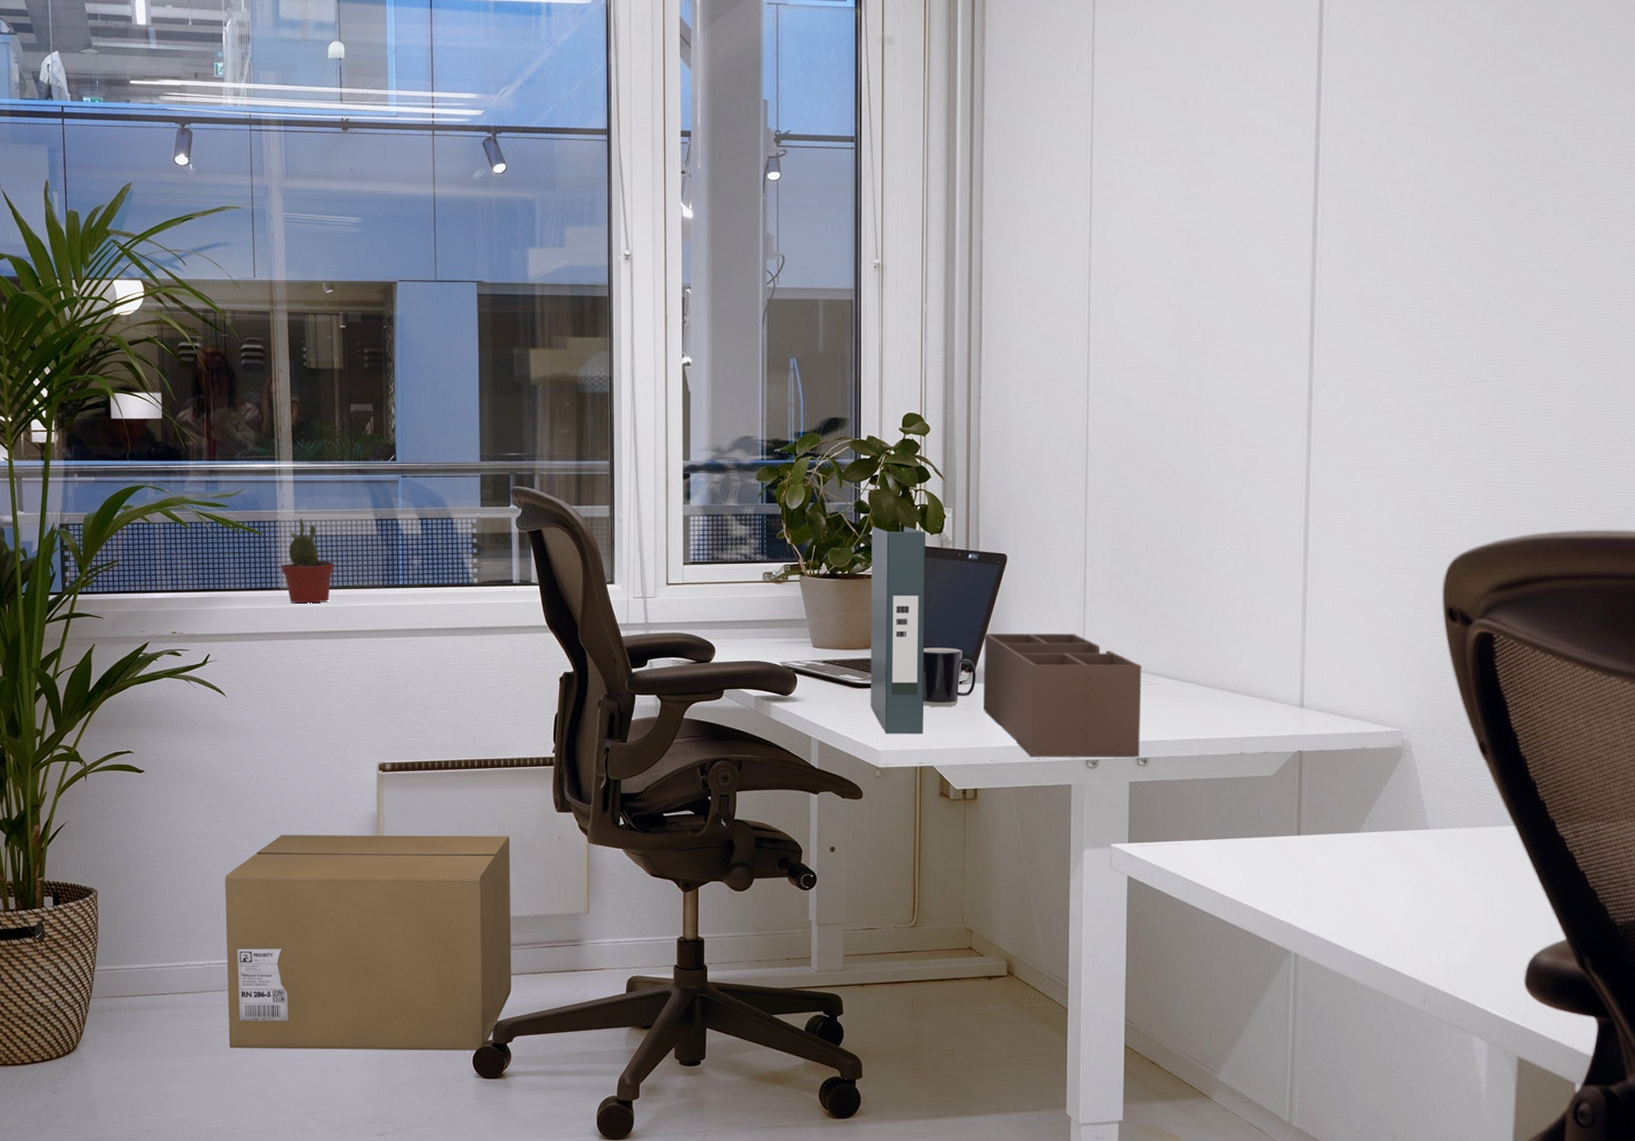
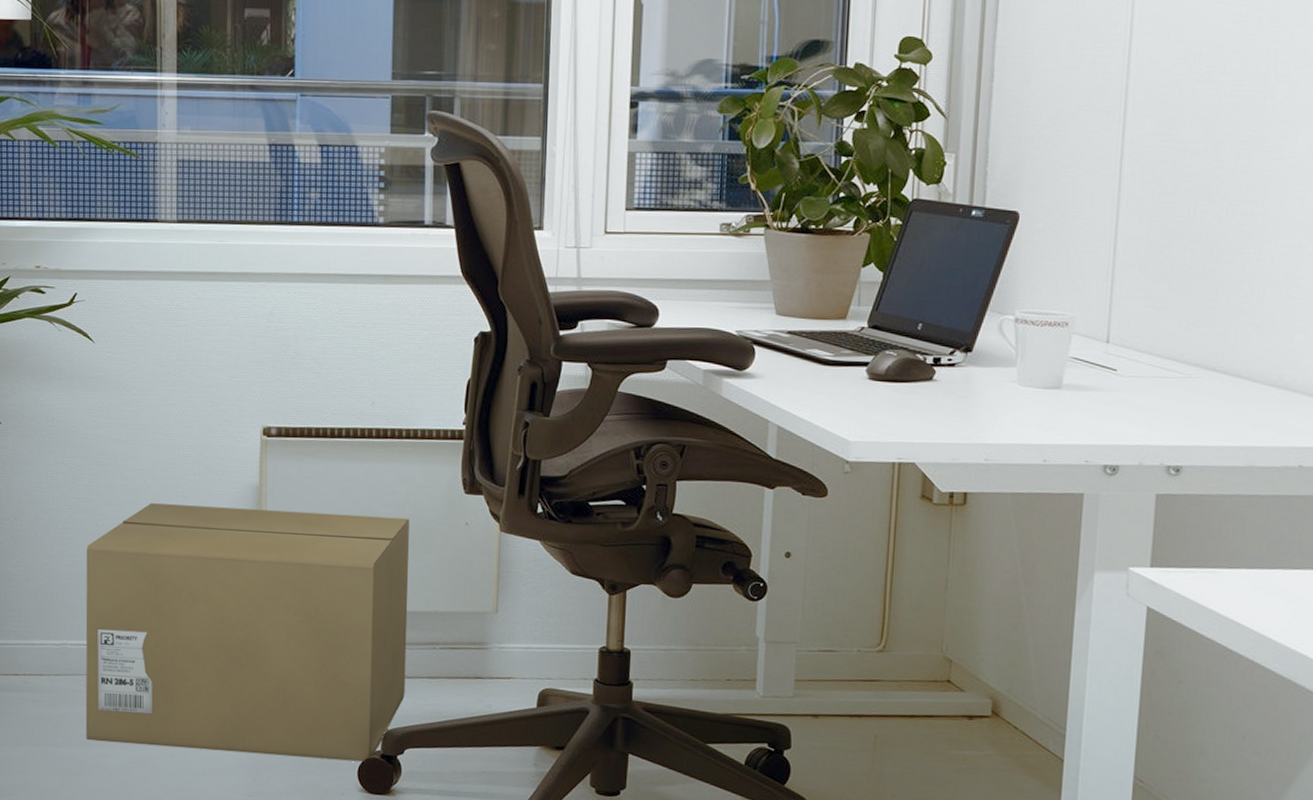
potted cactus: present [280,518,335,604] -> none [159,140,221,239]
binder: present [870,526,925,734] -> none [842,172,920,424]
mug: present [922,647,977,707] -> none [905,321,974,394]
desk organizer: present [984,634,1142,757] -> none [980,307,1180,465]

